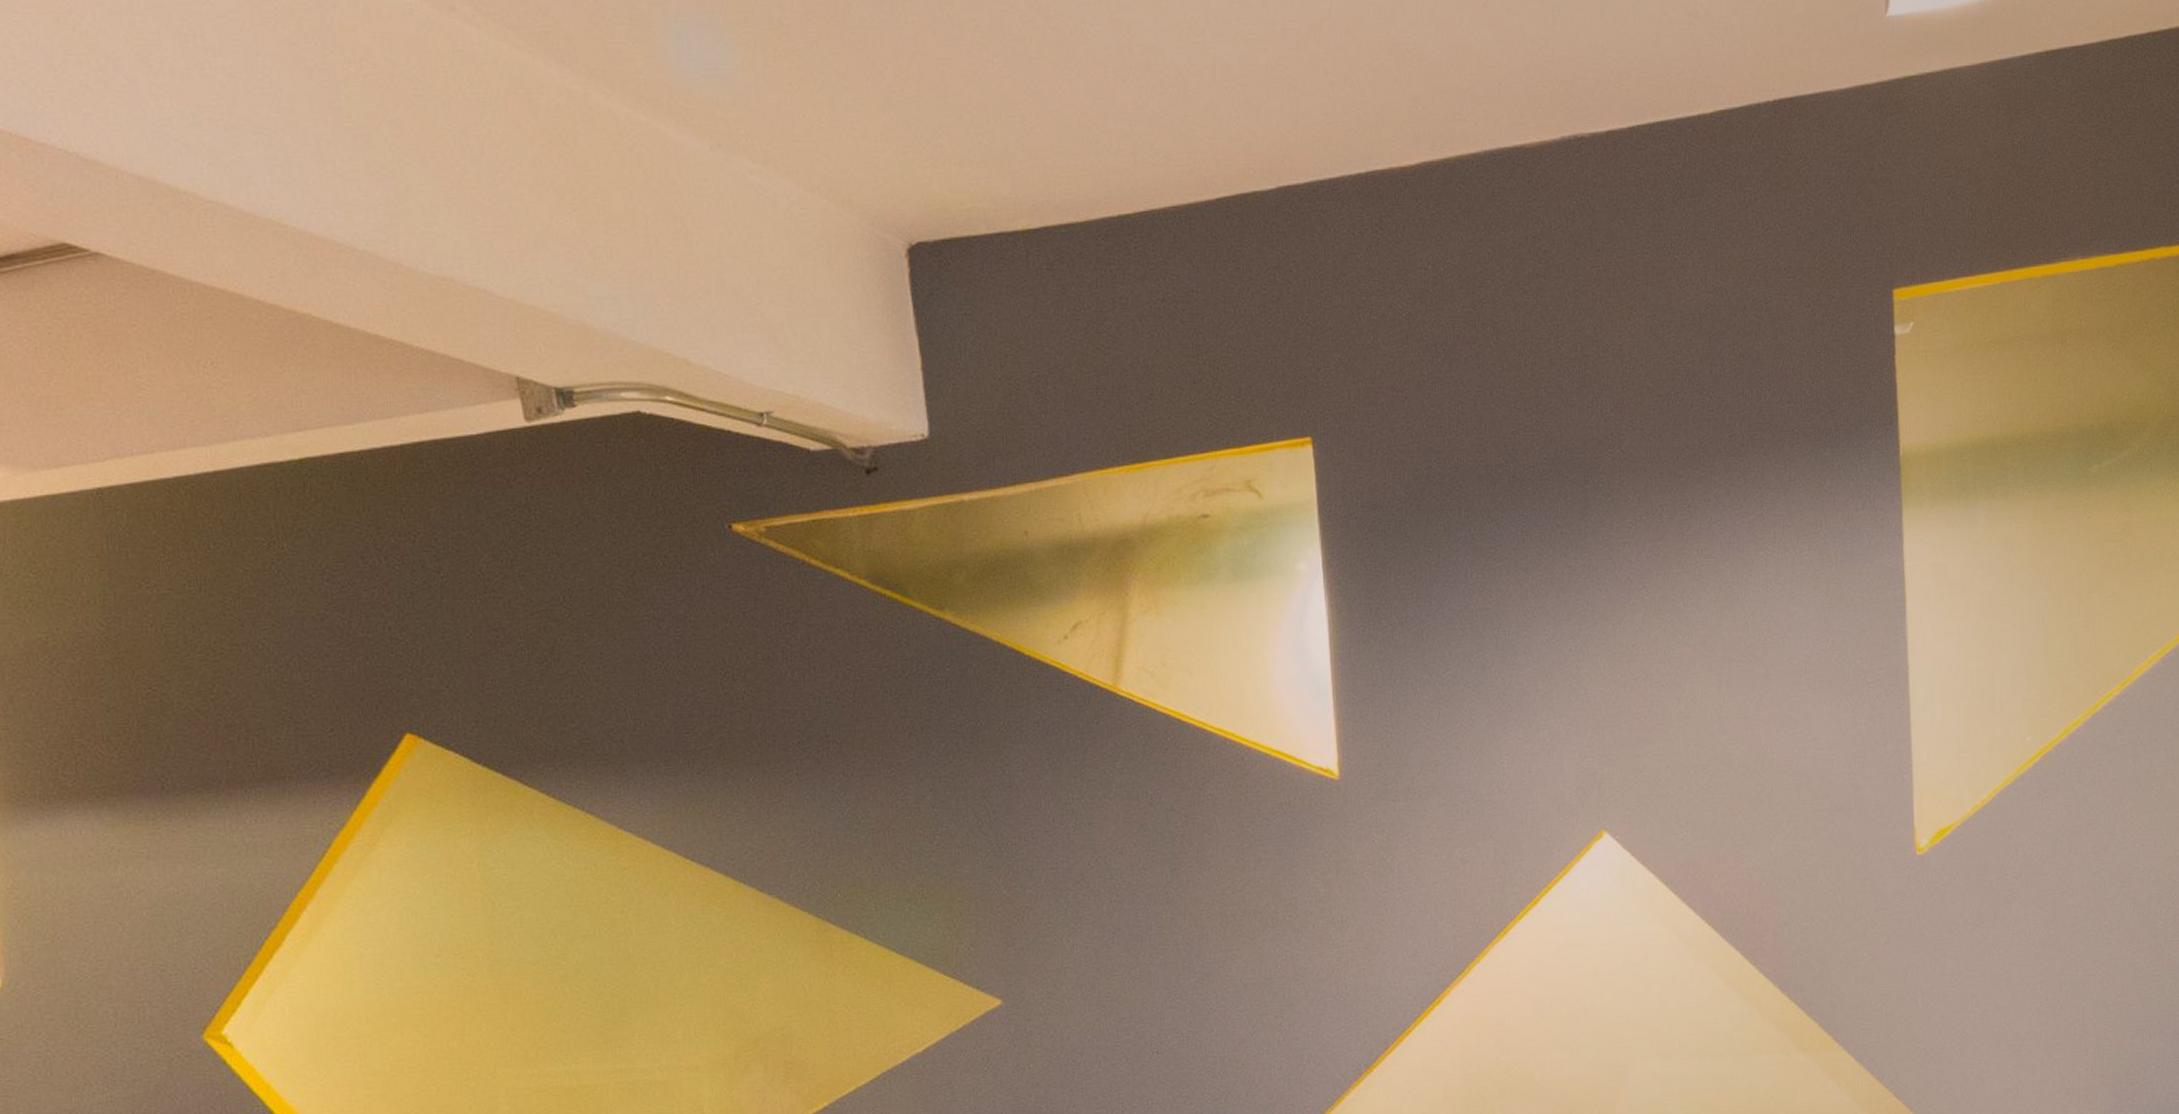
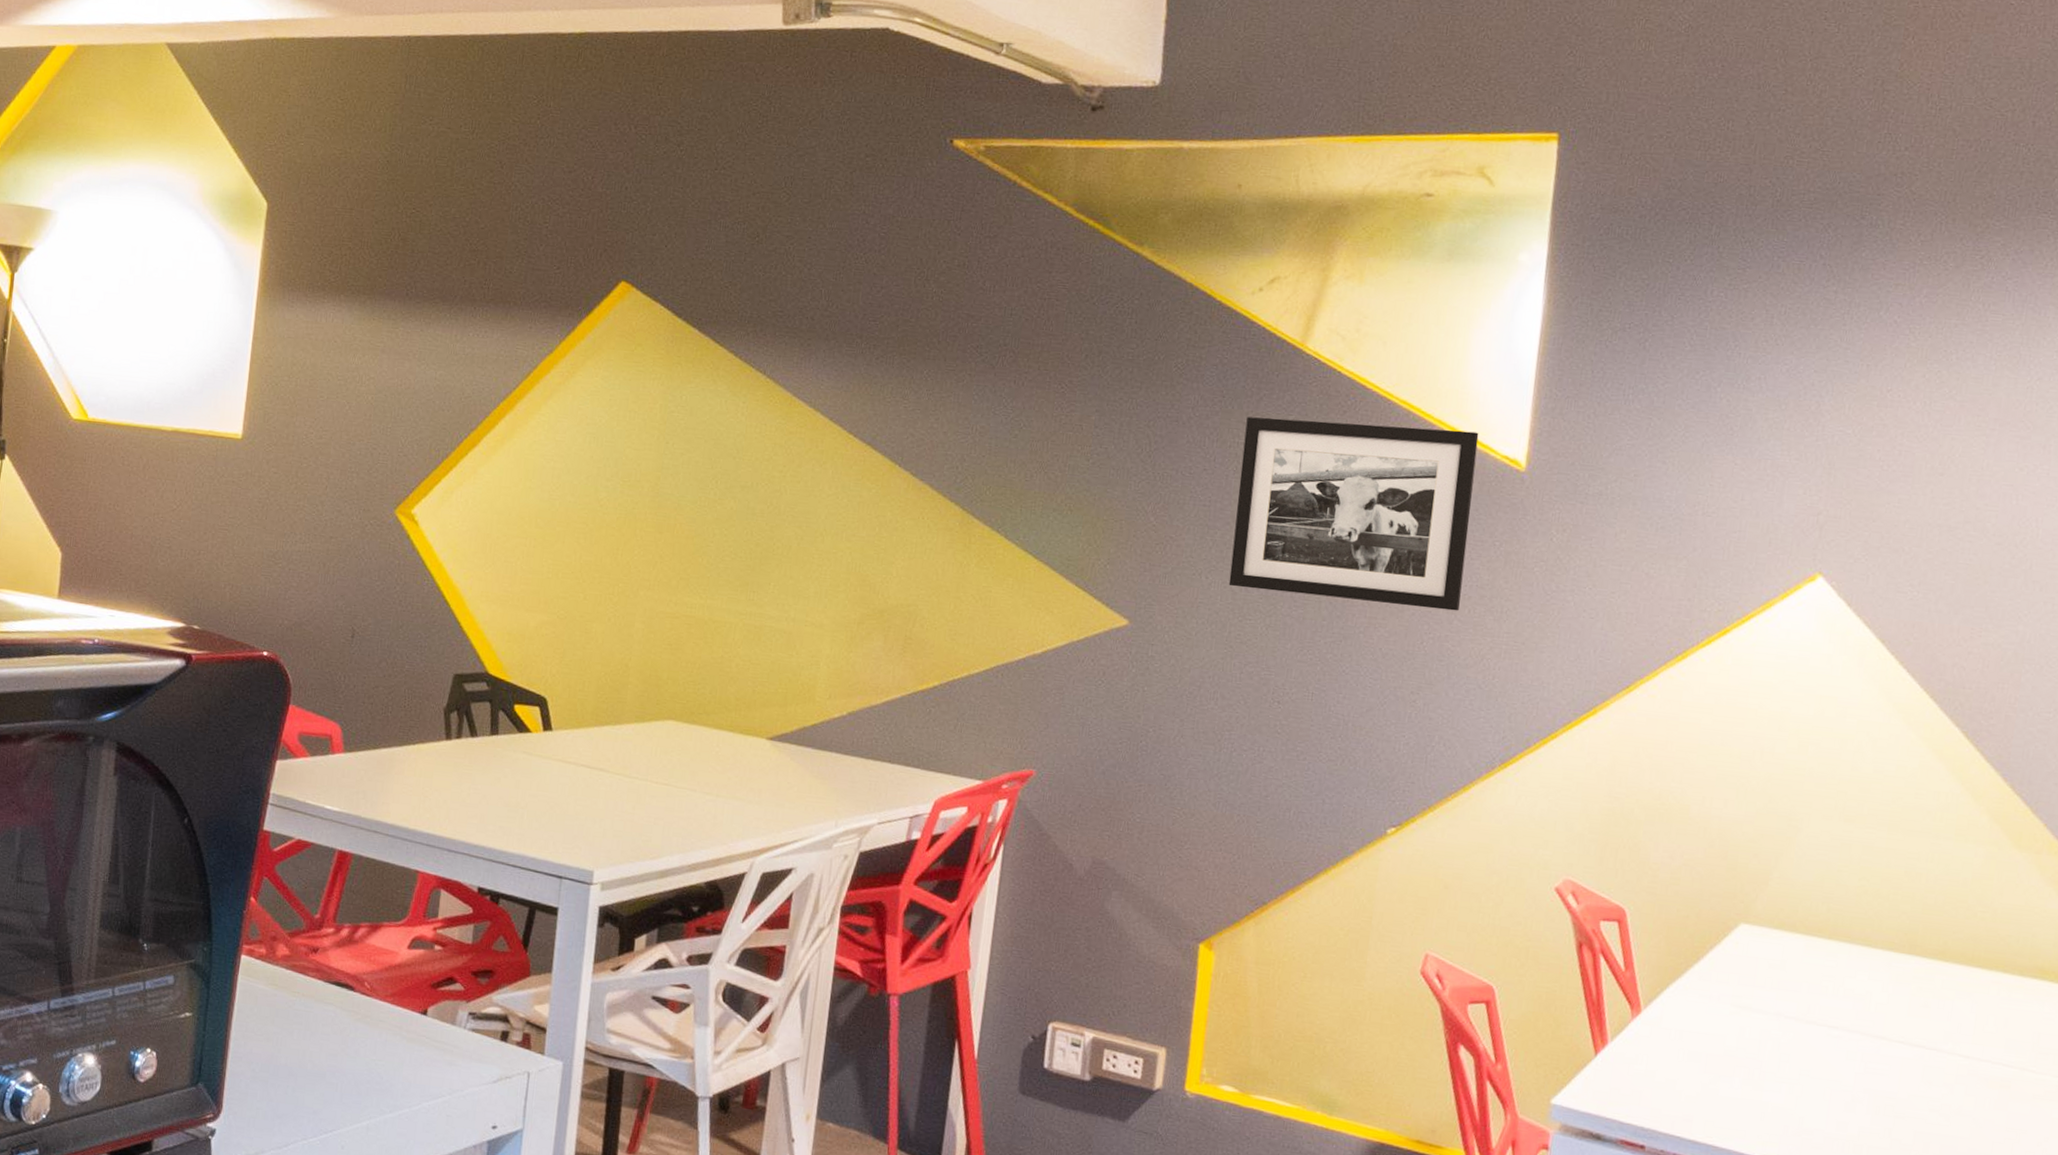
picture frame: none [1076,748,1304,946] -> present [1228,417,1479,611]

